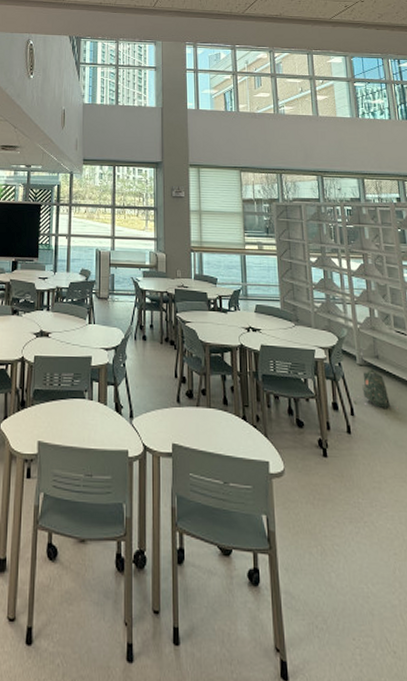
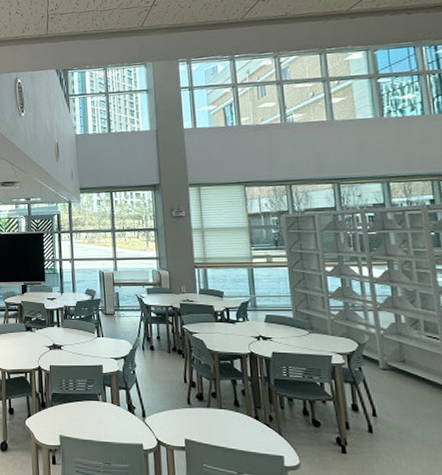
backpack: present [351,369,398,410] -> none [373,373,428,411]

